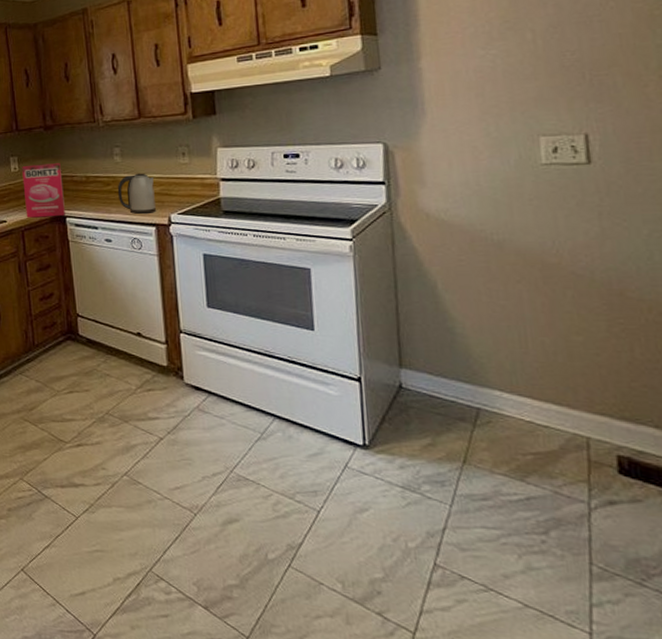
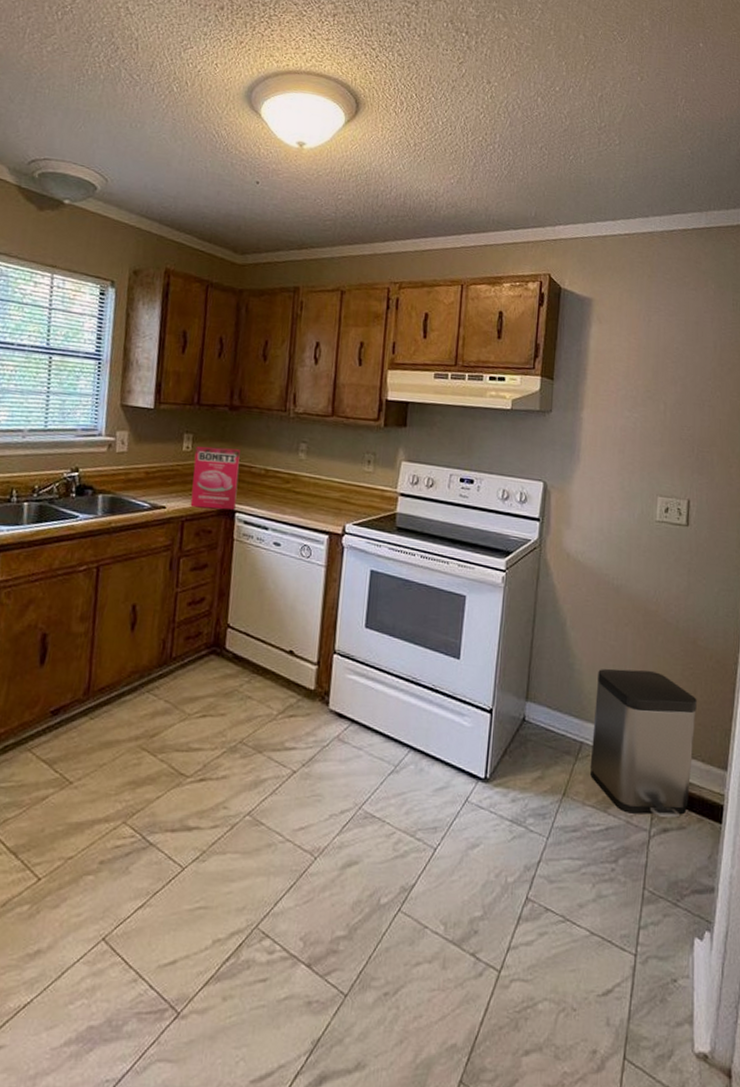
kettle: present [117,173,156,214] -> none [295,474,337,520]
pedal bin: none [488,330,642,491] -> present [590,669,697,819]

